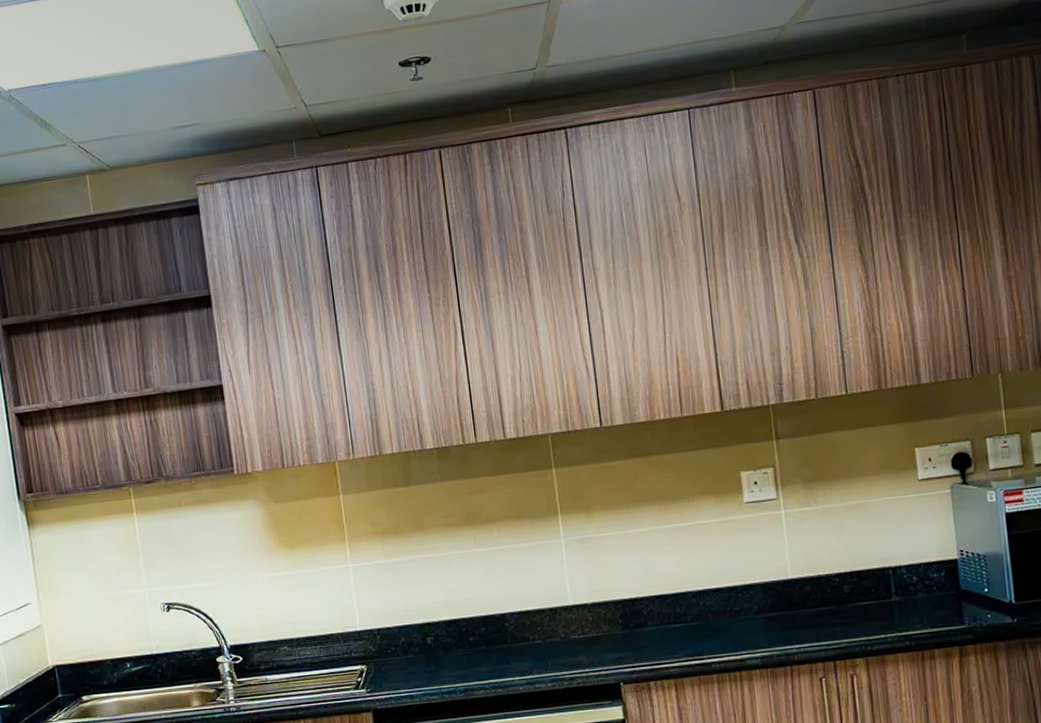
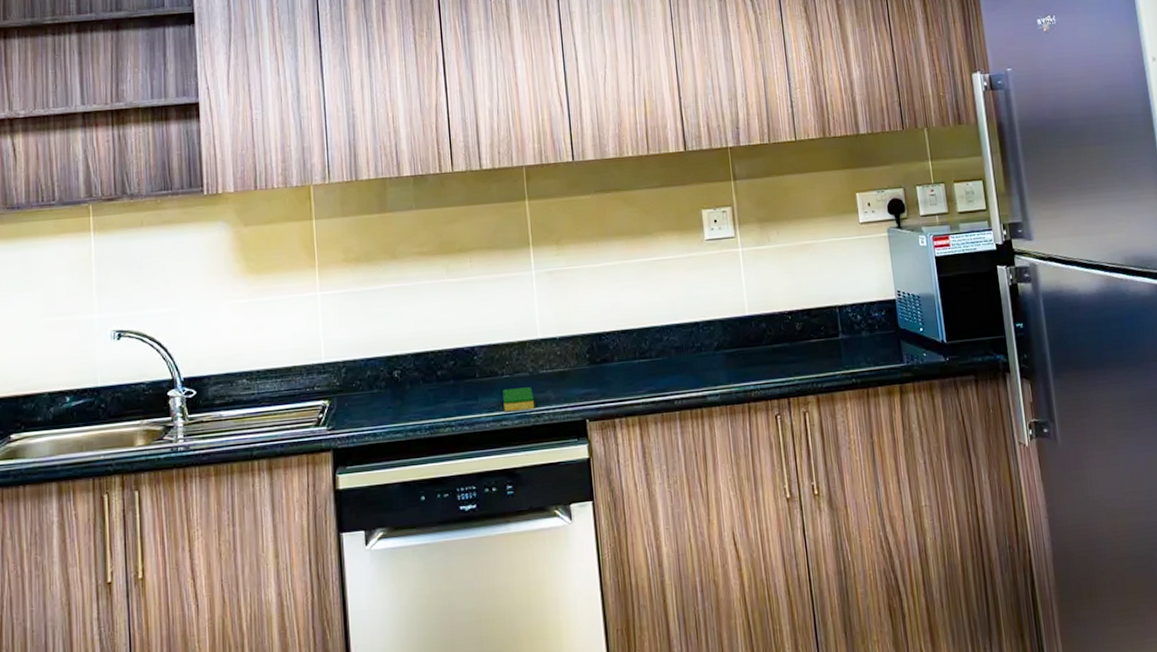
dish sponge: none [535,651,567,676] -> present [502,387,534,412]

